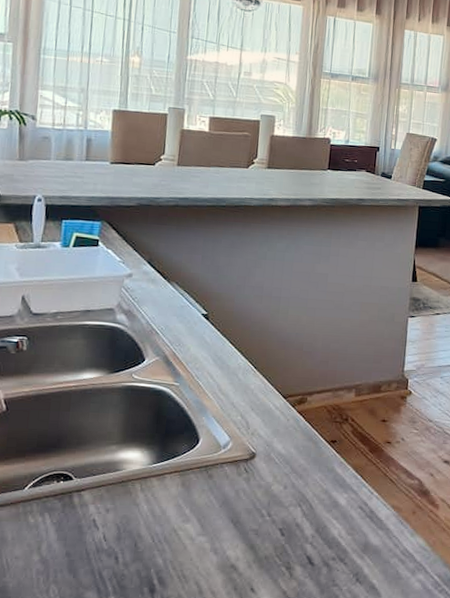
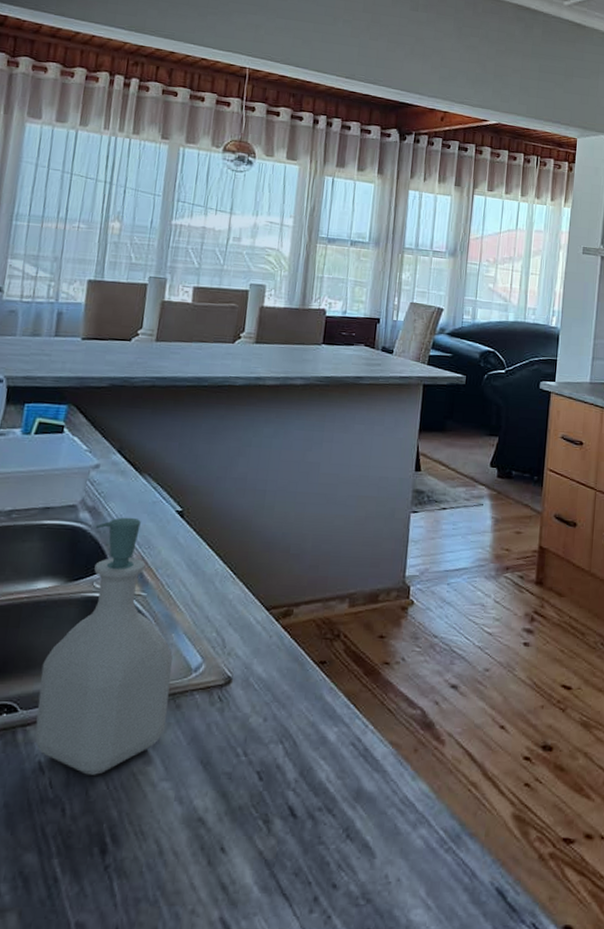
soap bottle: none [88,319,205,531] -> present [34,517,173,775]

